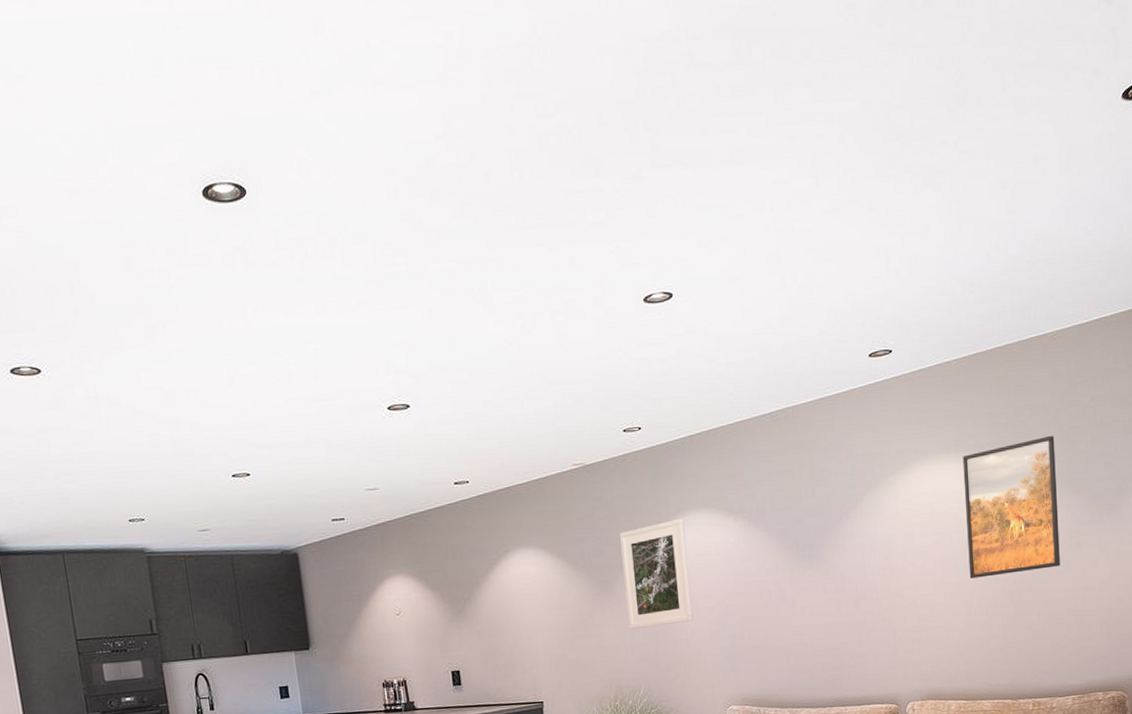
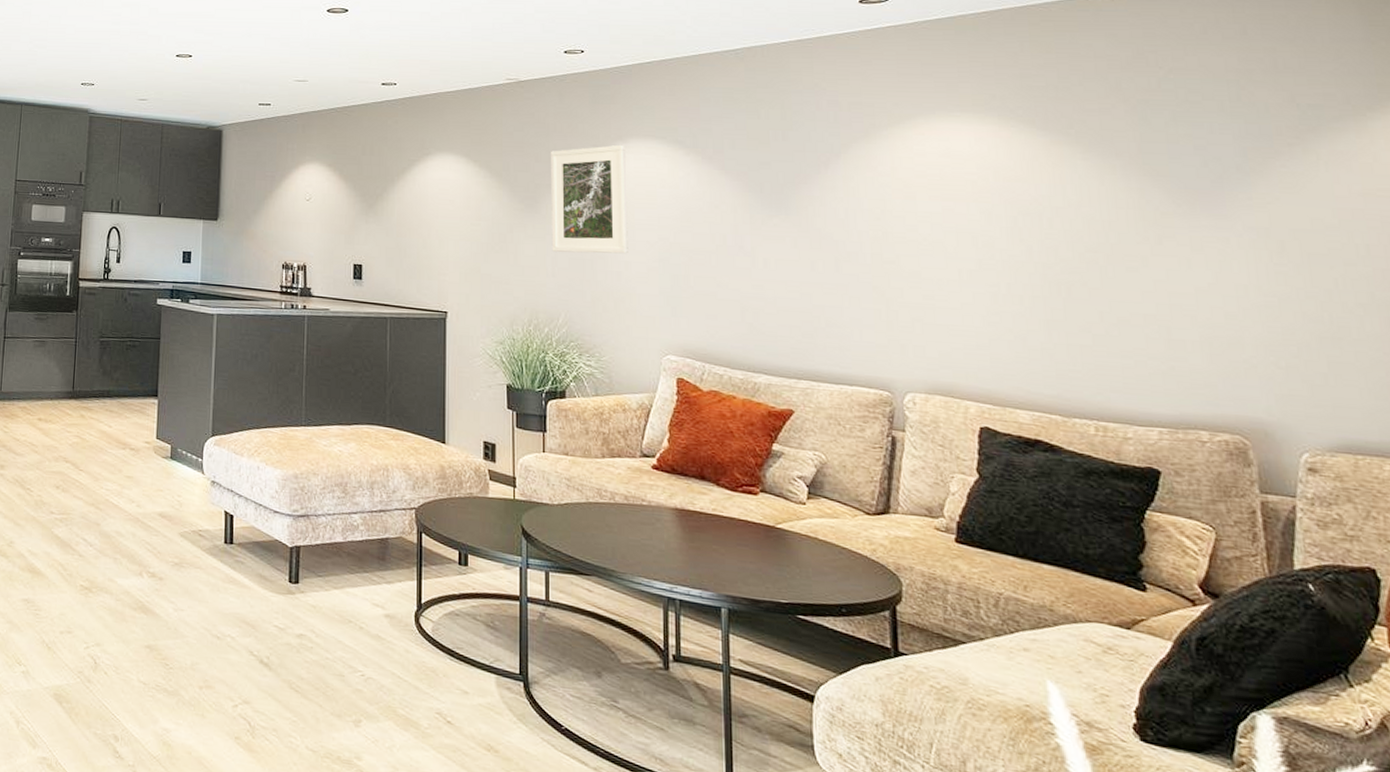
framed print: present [963,435,1060,579] -> none [984,106,1131,261]

